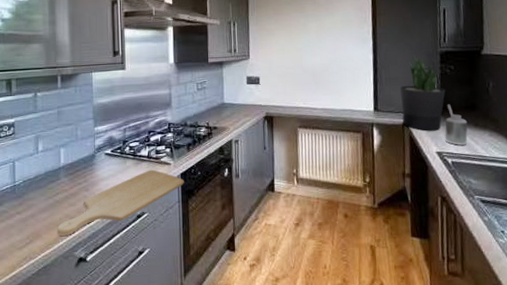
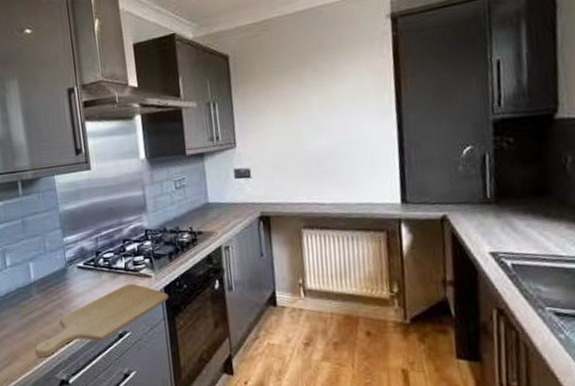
planter: present [400,55,446,130] -> none [436,126,502,225]
soap dispenser: present [444,104,468,146] -> none [501,189,535,244]

